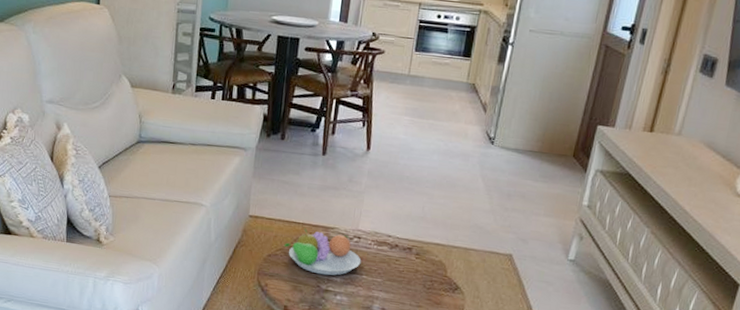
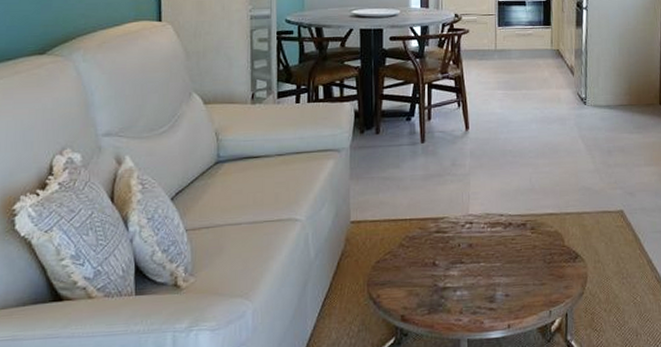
fruit bowl: present [284,228,361,276] -> none [393,223,477,272]

